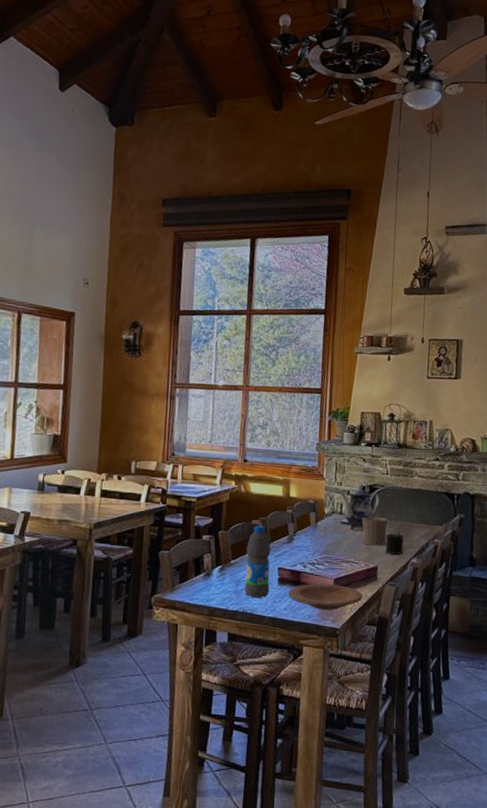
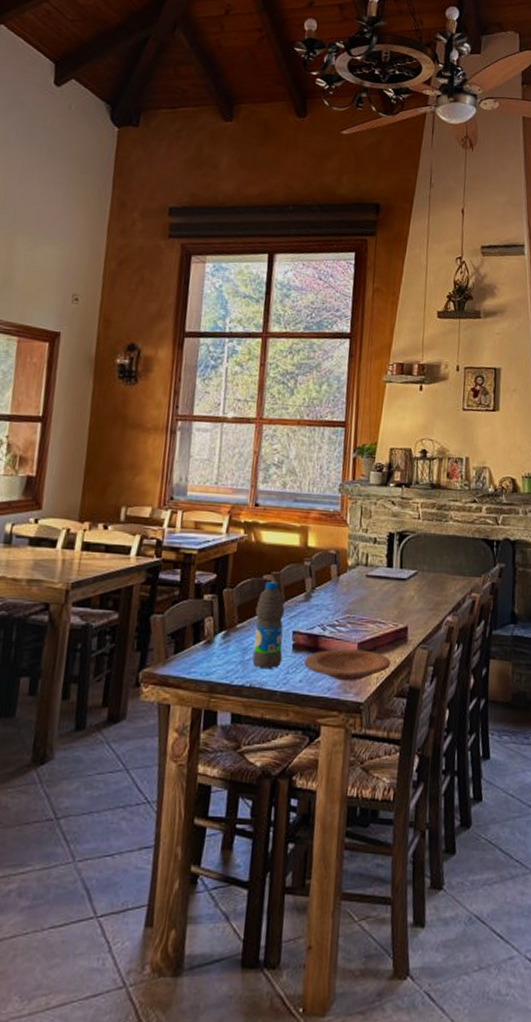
teapot: present [340,484,380,532] -> none [366,530,411,586]
cup: present [362,516,387,546] -> none [390,568,419,602]
candle: present [385,532,405,555] -> none [417,586,438,612]

